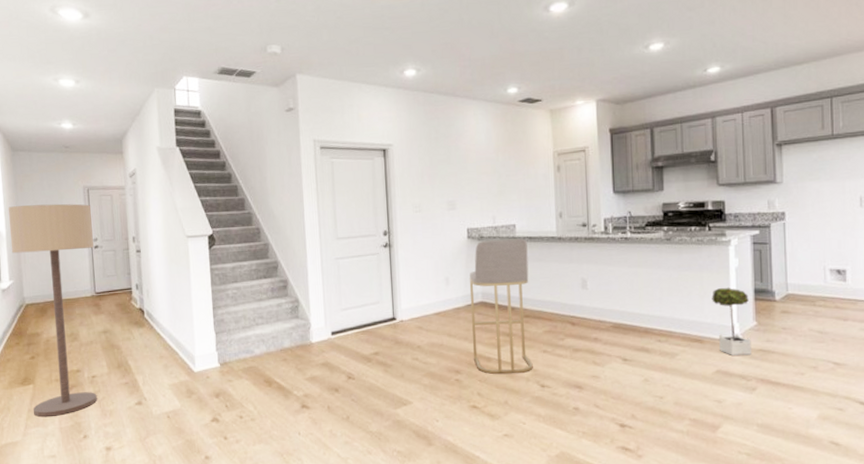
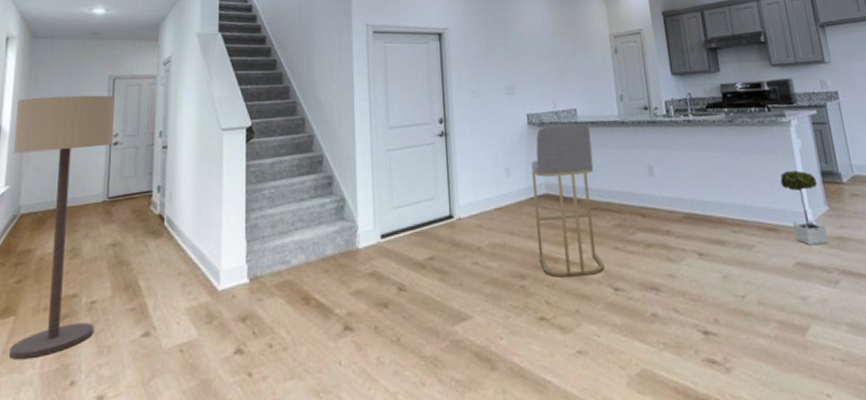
coffee maker: none [709,198,740,225] -> present [765,78,797,106]

